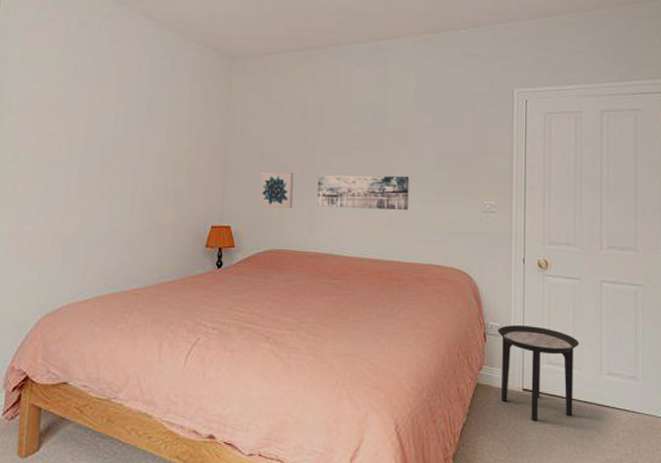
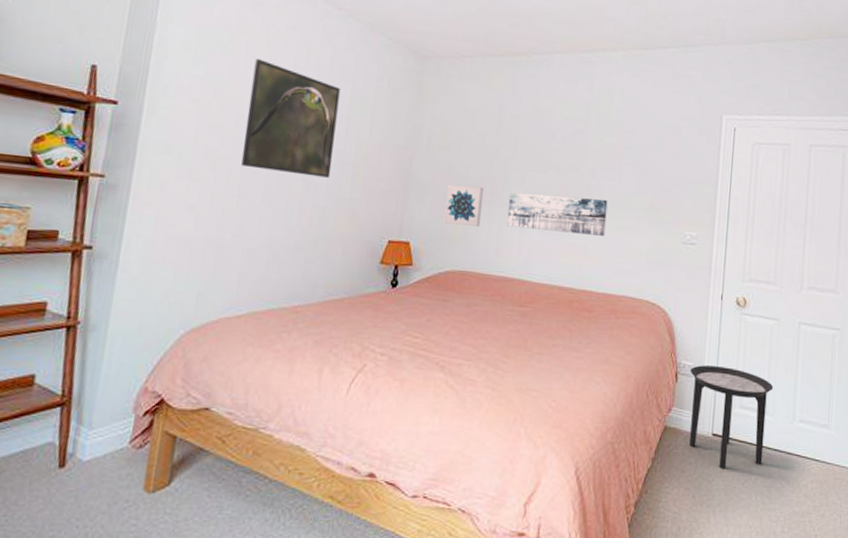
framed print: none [79,71,160,173] -> present [241,59,341,178]

